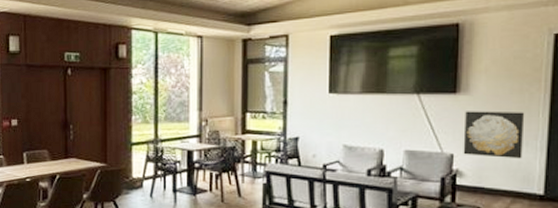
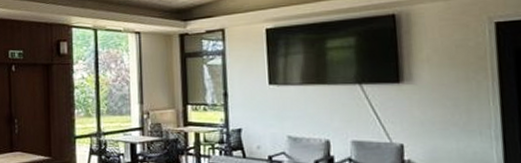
wall art: present [463,111,525,159] -> none [411,100,477,149]

